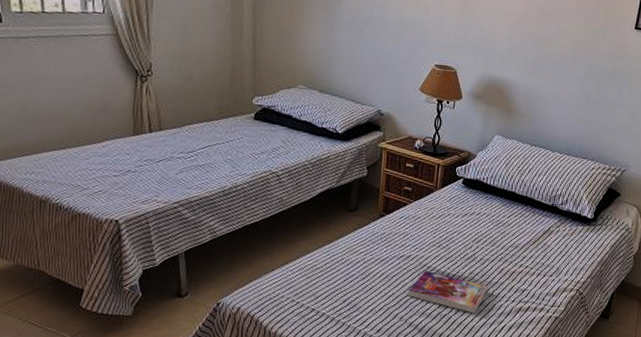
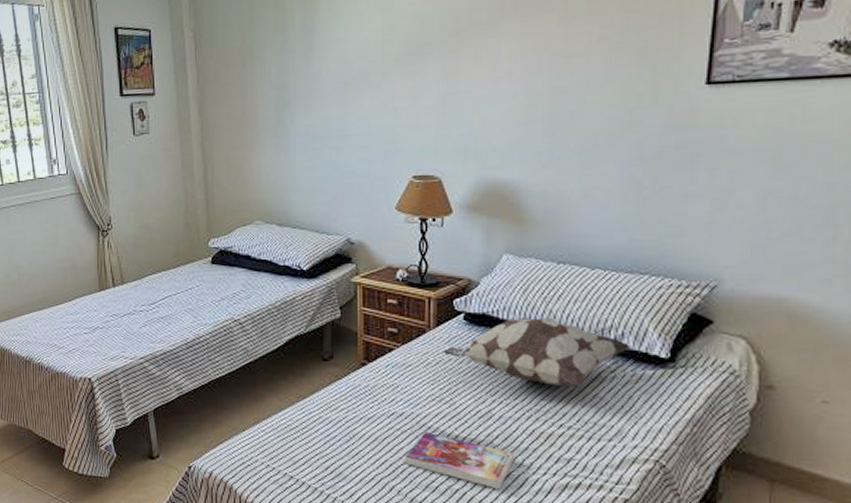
decorative pillow: none [445,184,571,238] -> present [444,316,631,387]

